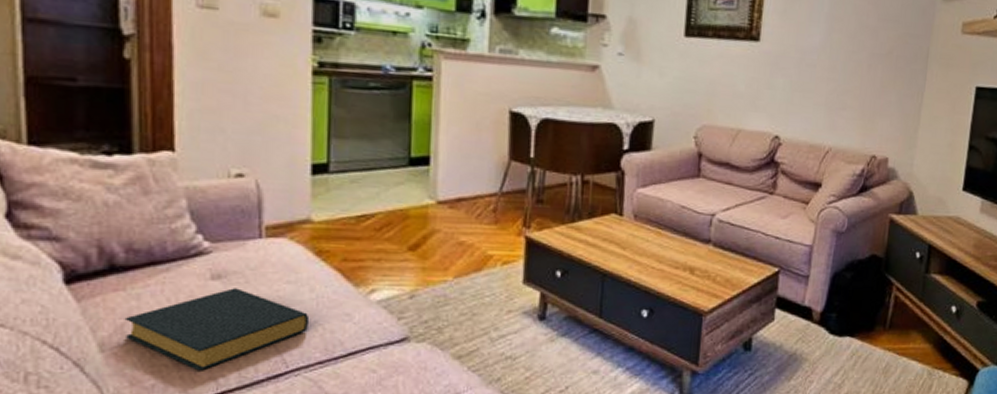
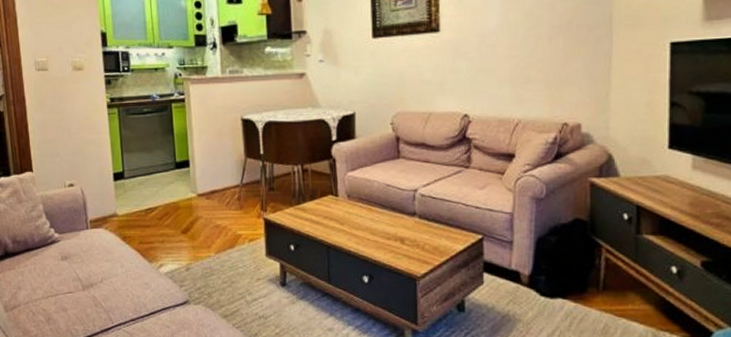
hardback book: present [124,288,310,371] -> none [16,266,123,325]

